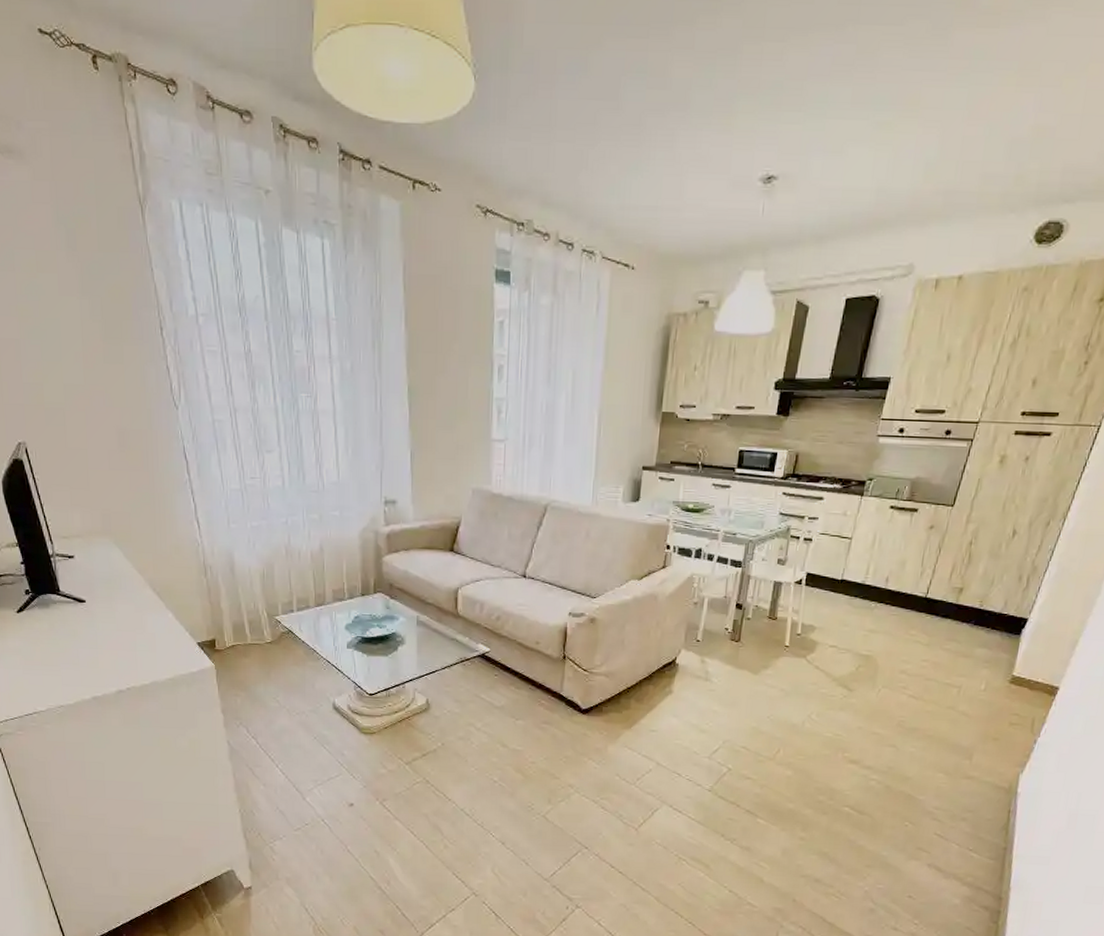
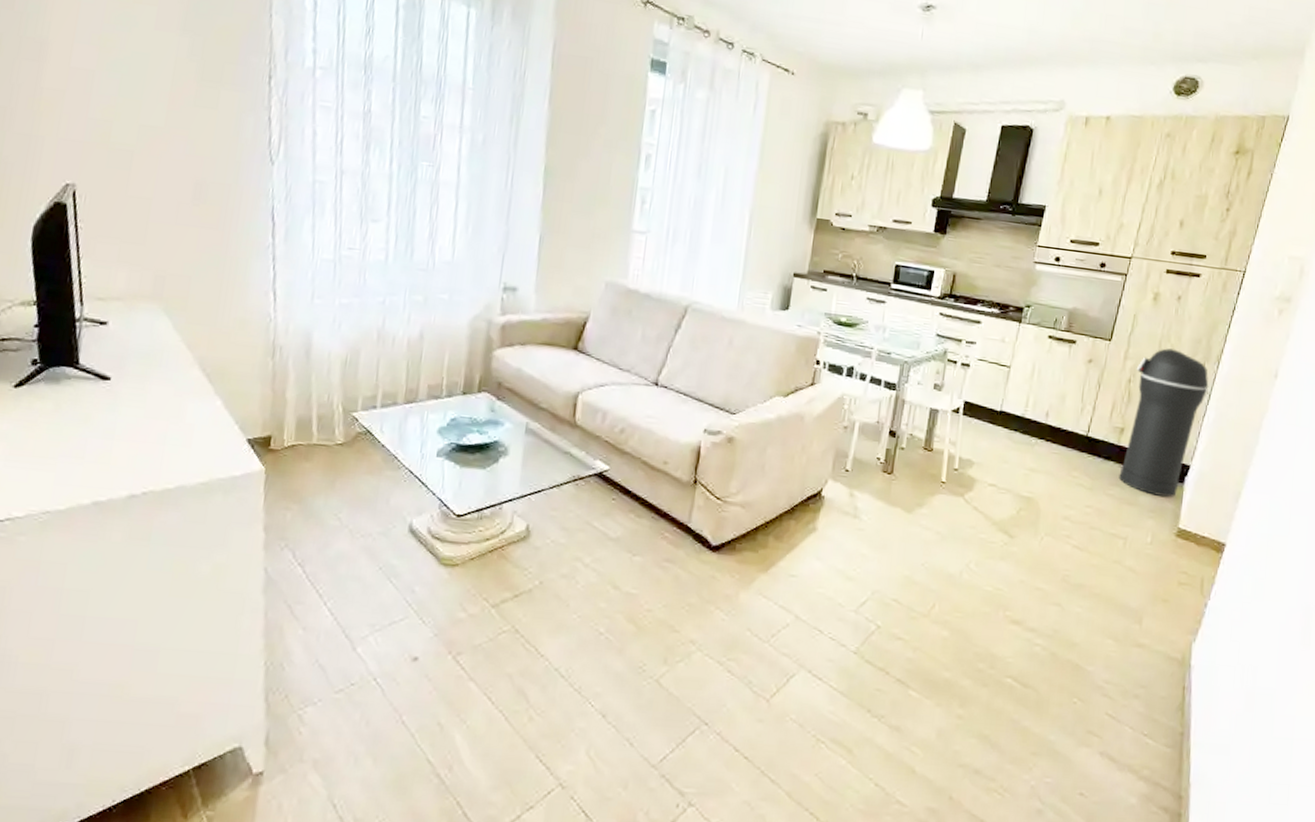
trash can: none [956,509,1053,649] -> present [1119,348,1209,498]

